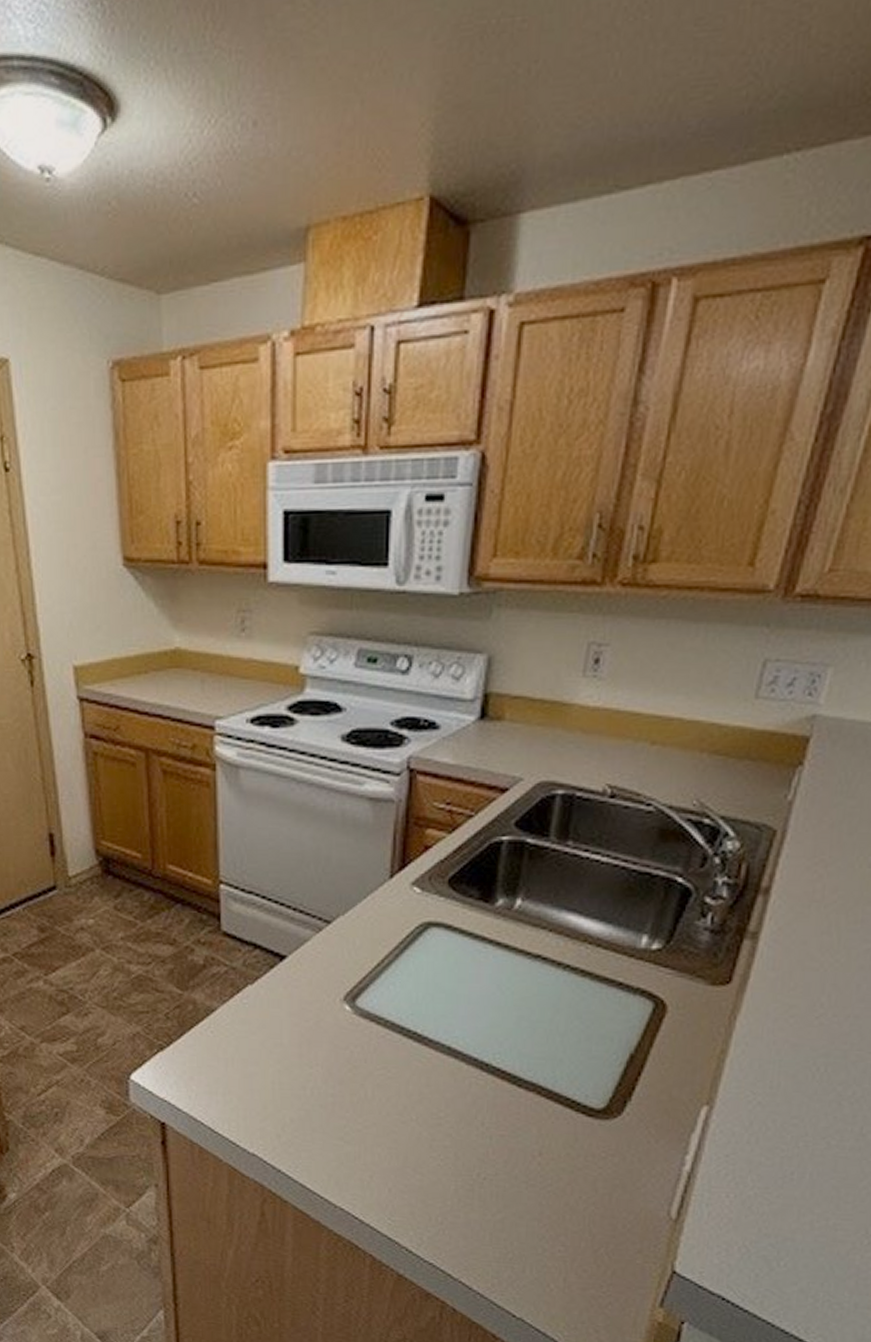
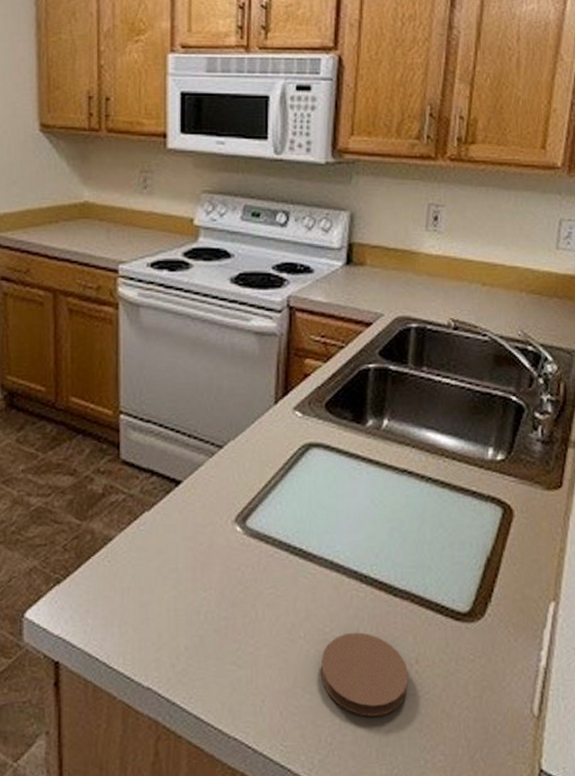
coaster: none [432,1119,531,1203] -> present [320,632,409,716]

